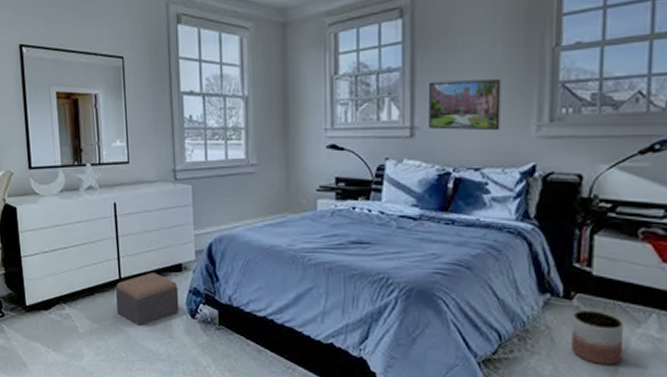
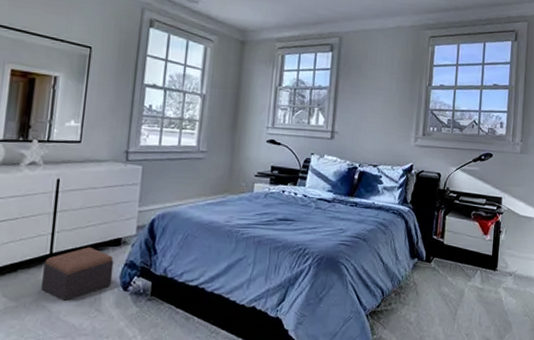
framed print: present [429,79,501,131] -> none [345,99,395,139]
planter: present [571,310,624,365] -> none [429,270,461,310]

